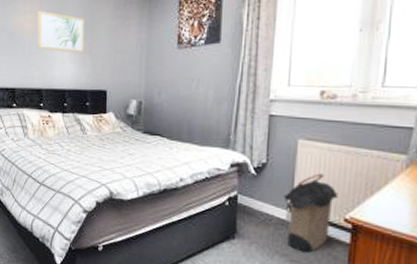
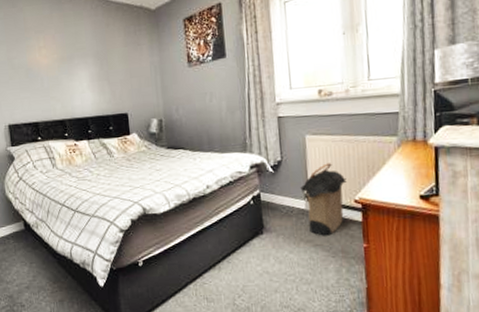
wall art: present [37,11,85,54] -> none [52,45,102,82]

